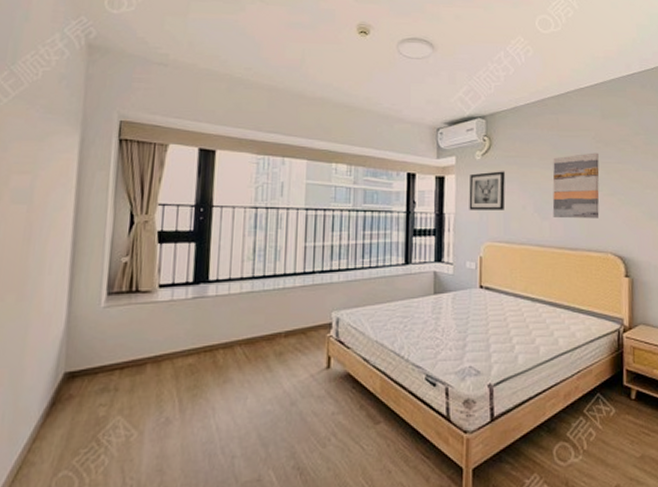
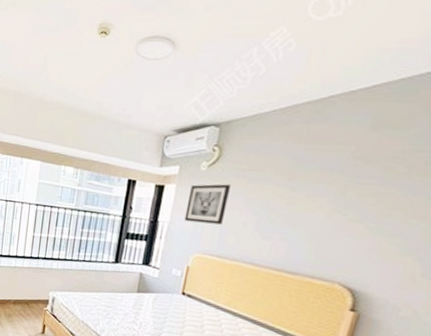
wall art: present [552,152,600,219] -> none [276,170,354,245]

